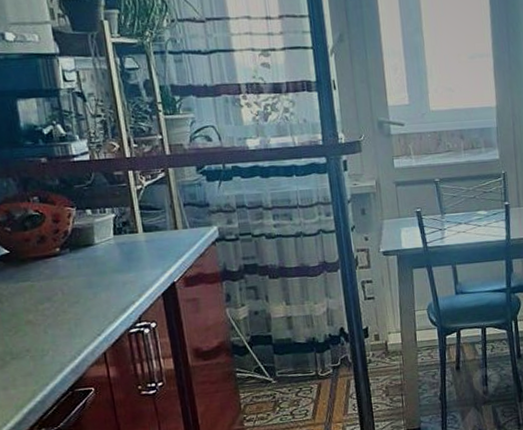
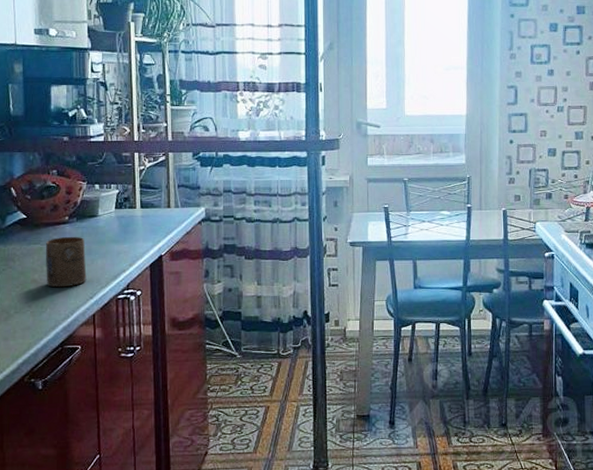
cup: none [37,269,91,327] -> present [46,236,87,288]

